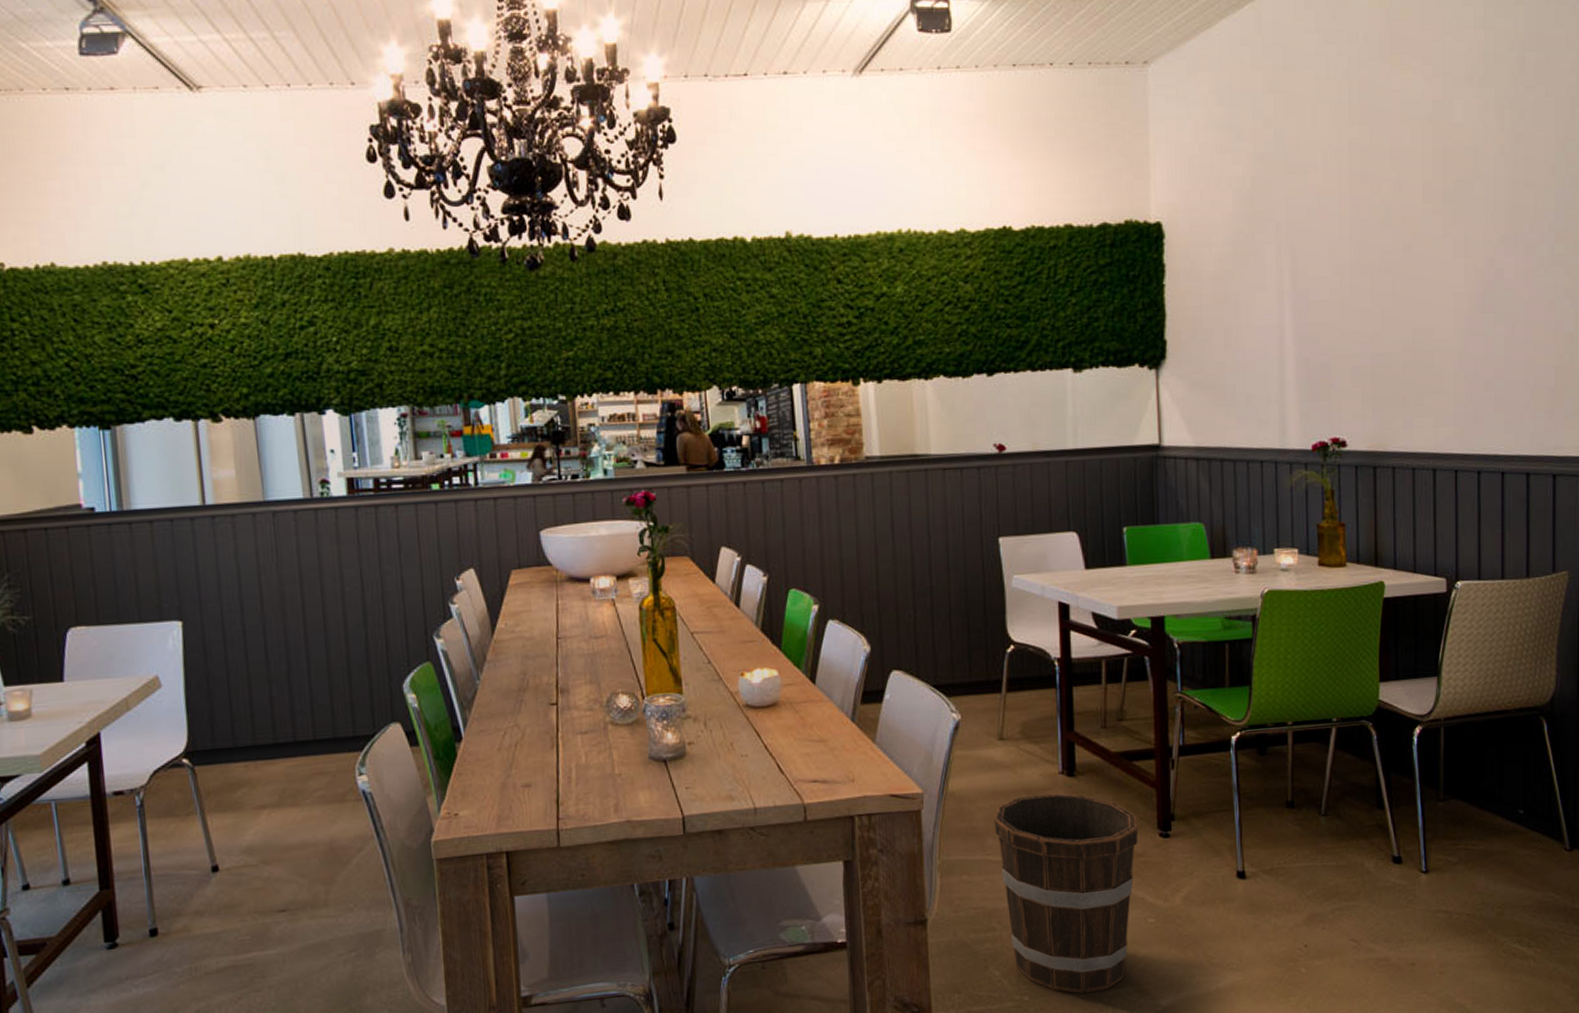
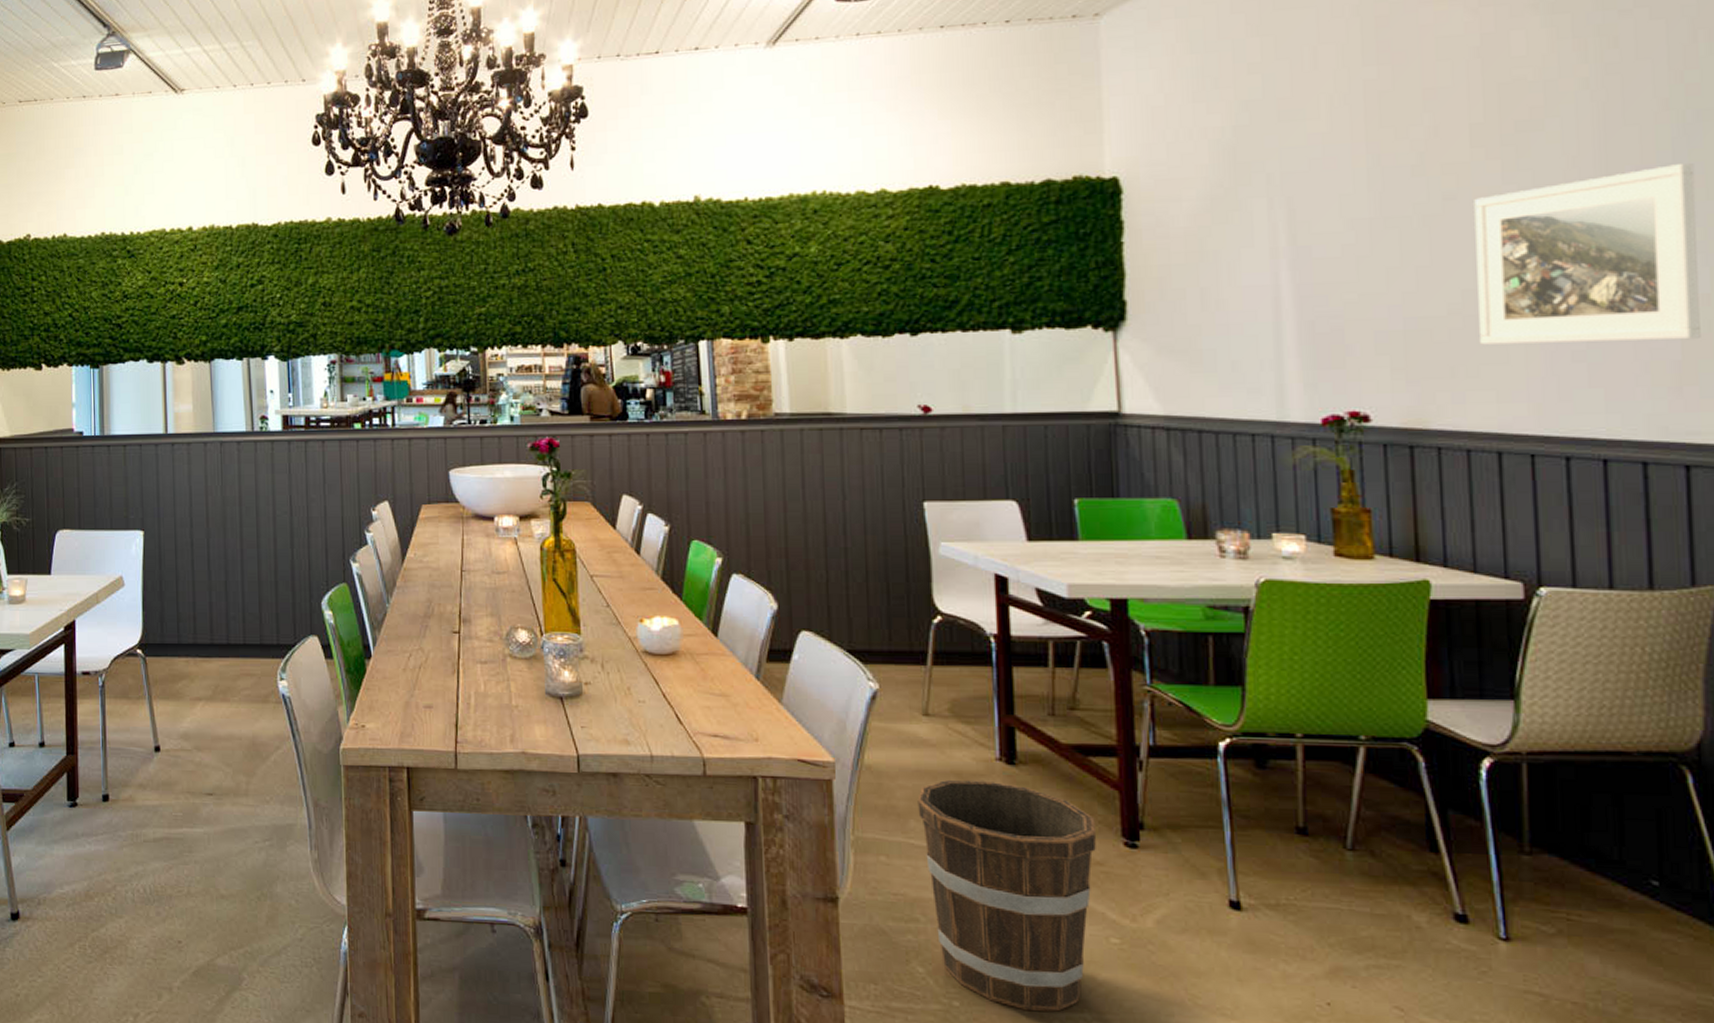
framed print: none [1424,221,1569,377] -> present [1474,162,1701,345]

